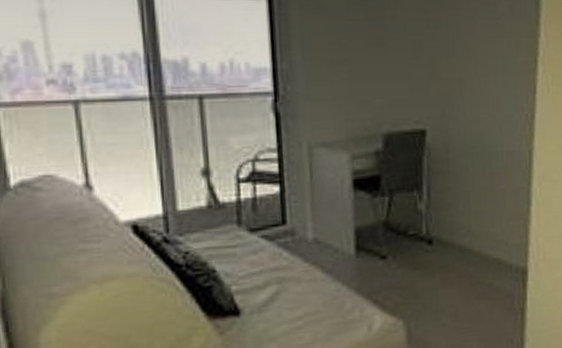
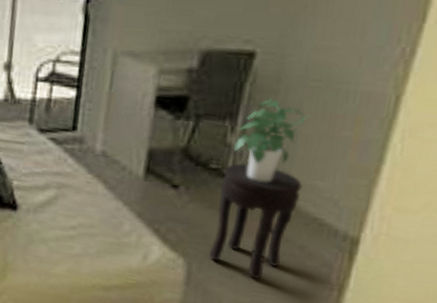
side table: none [420,224,481,323] -> present [209,163,303,280]
potted plant: none [425,167,474,238] -> present [234,98,309,182]

